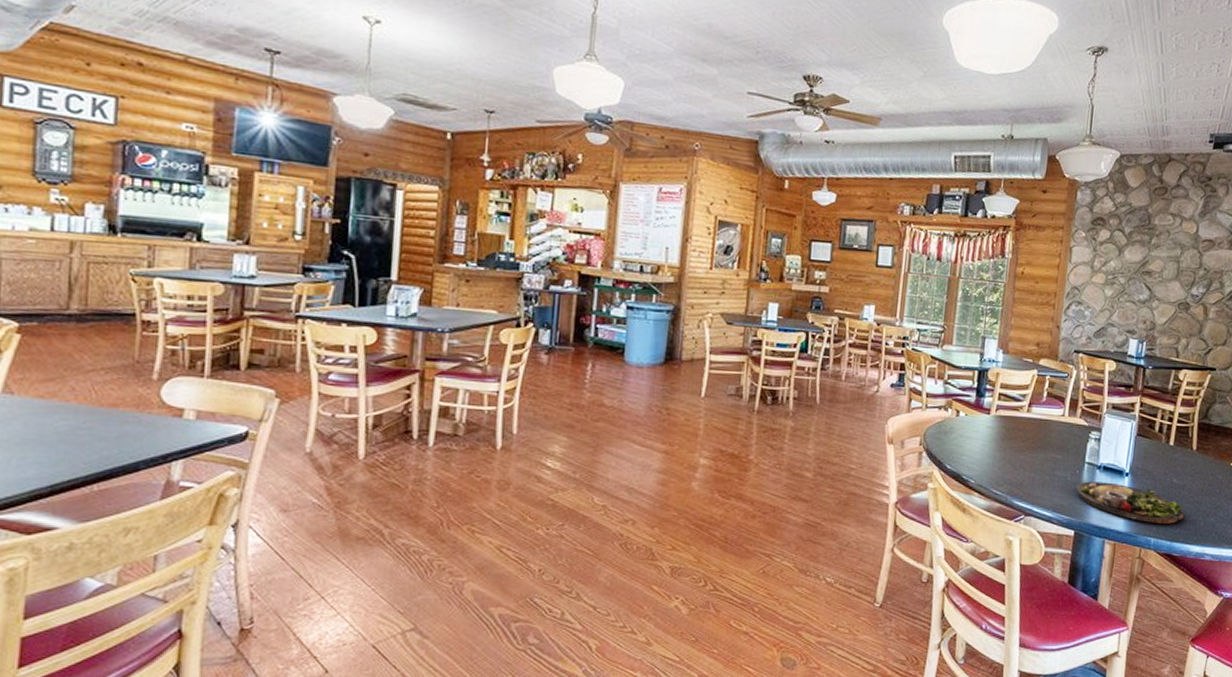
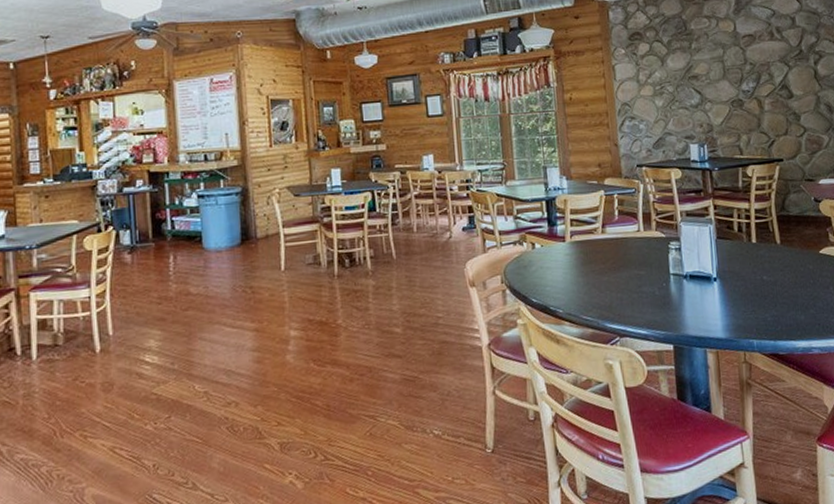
dinner plate: present [1076,481,1184,524] -> none [666,290,782,325]

